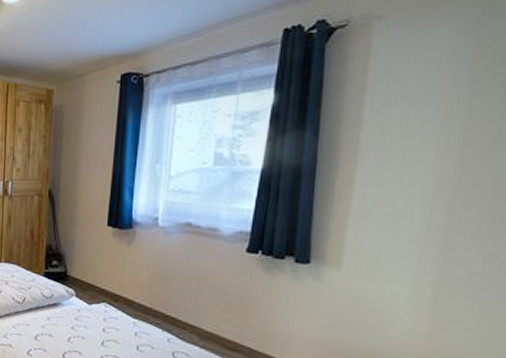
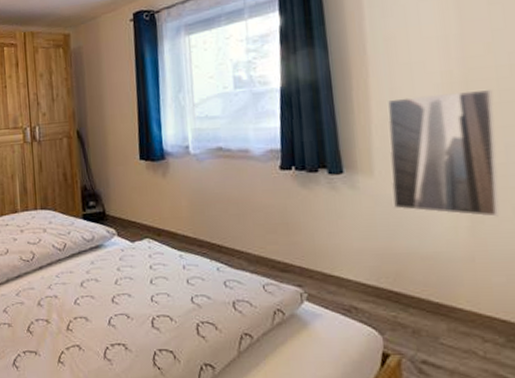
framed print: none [354,193,485,325] -> present [387,88,500,217]

